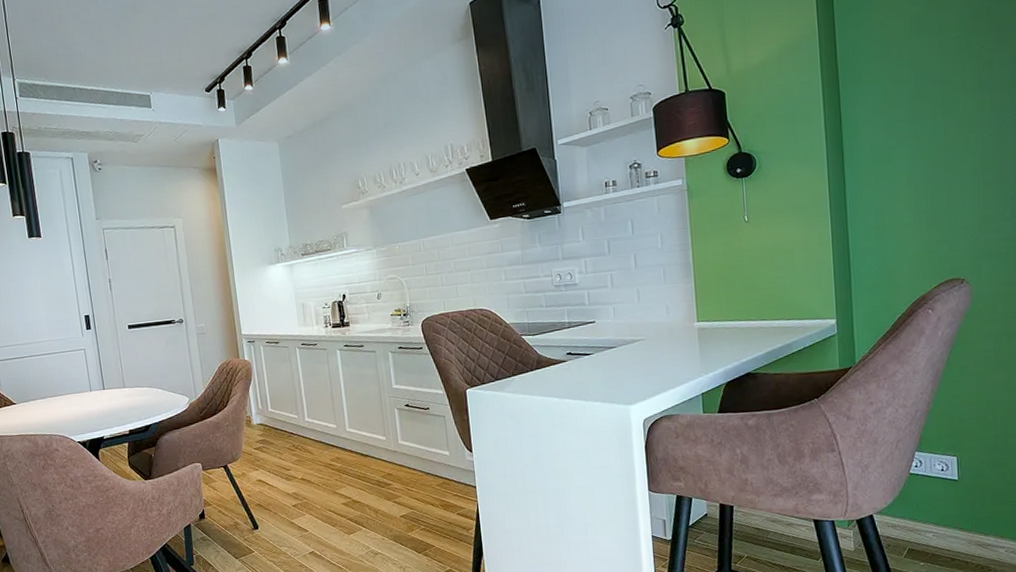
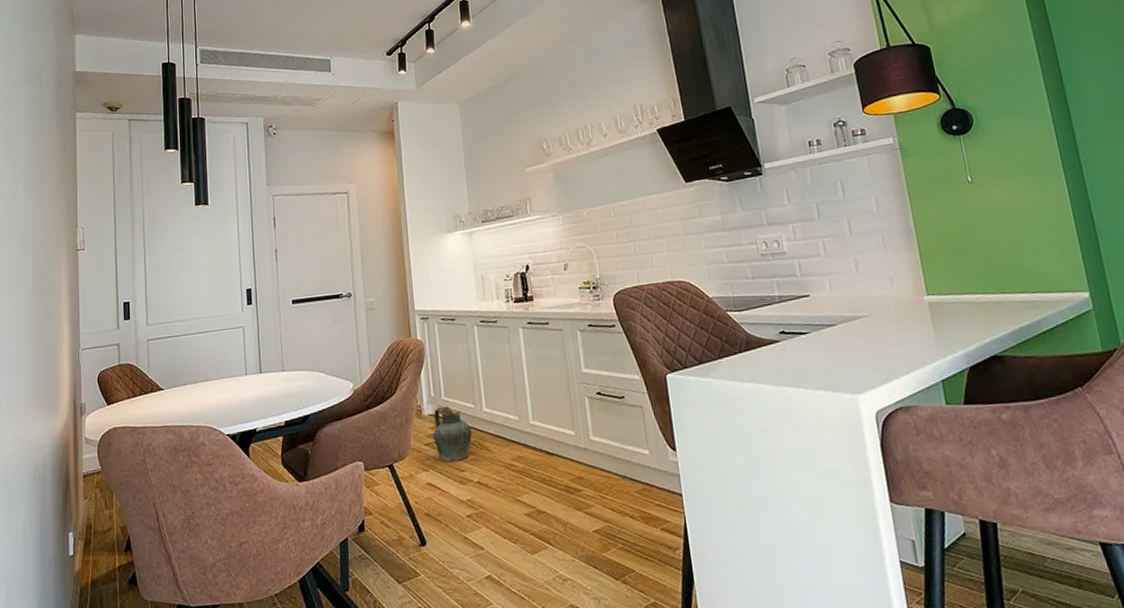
ceramic jug: none [262,417,296,463] -> present [433,406,472,462]

